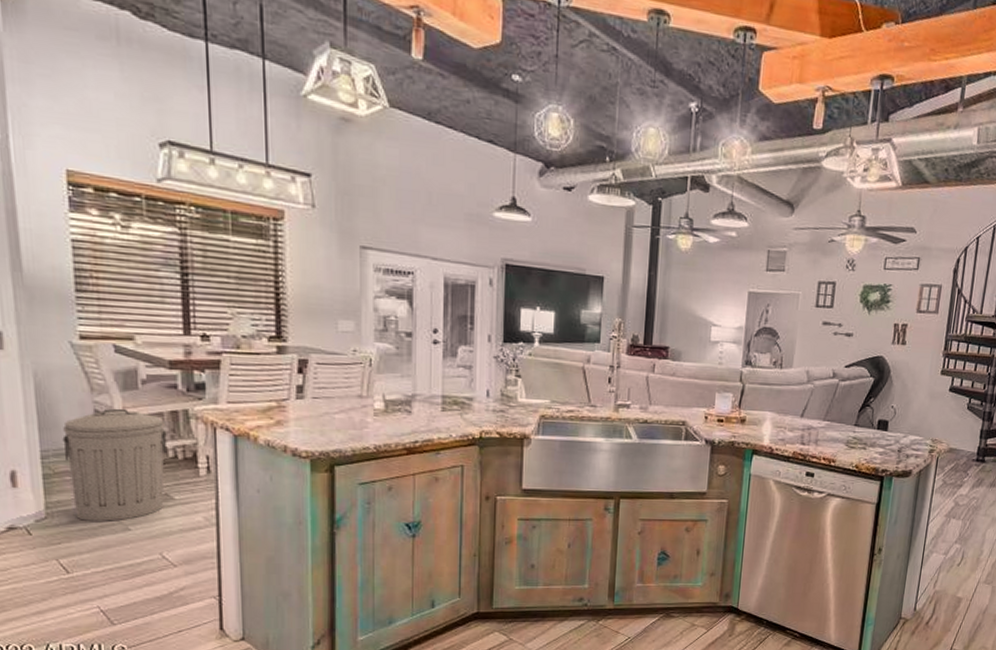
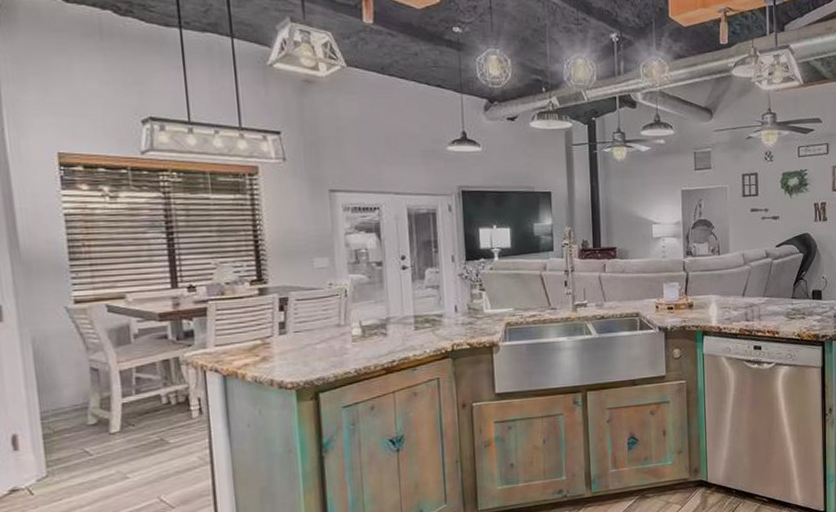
trash can: present [62,408,167,521] -> none [61,363,160,475]

